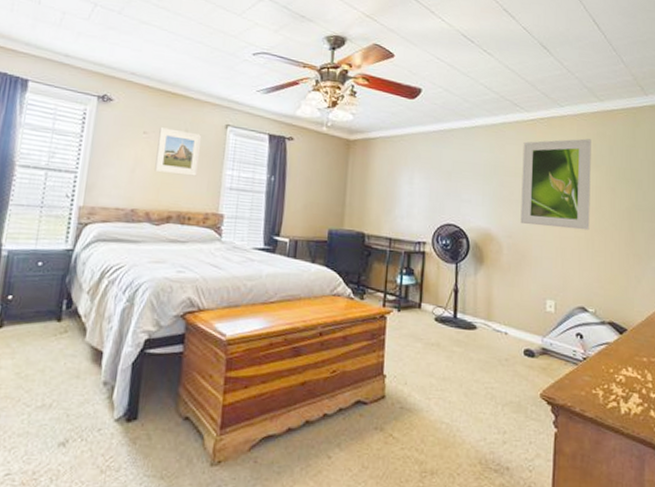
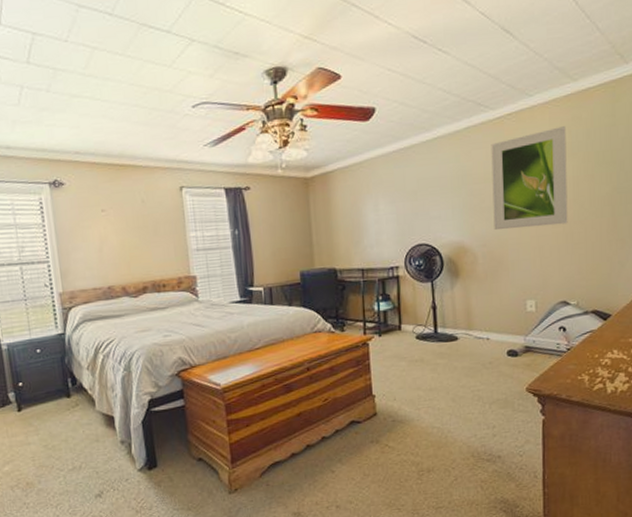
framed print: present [155,127,201,177] -> none [116,201,162,247]

